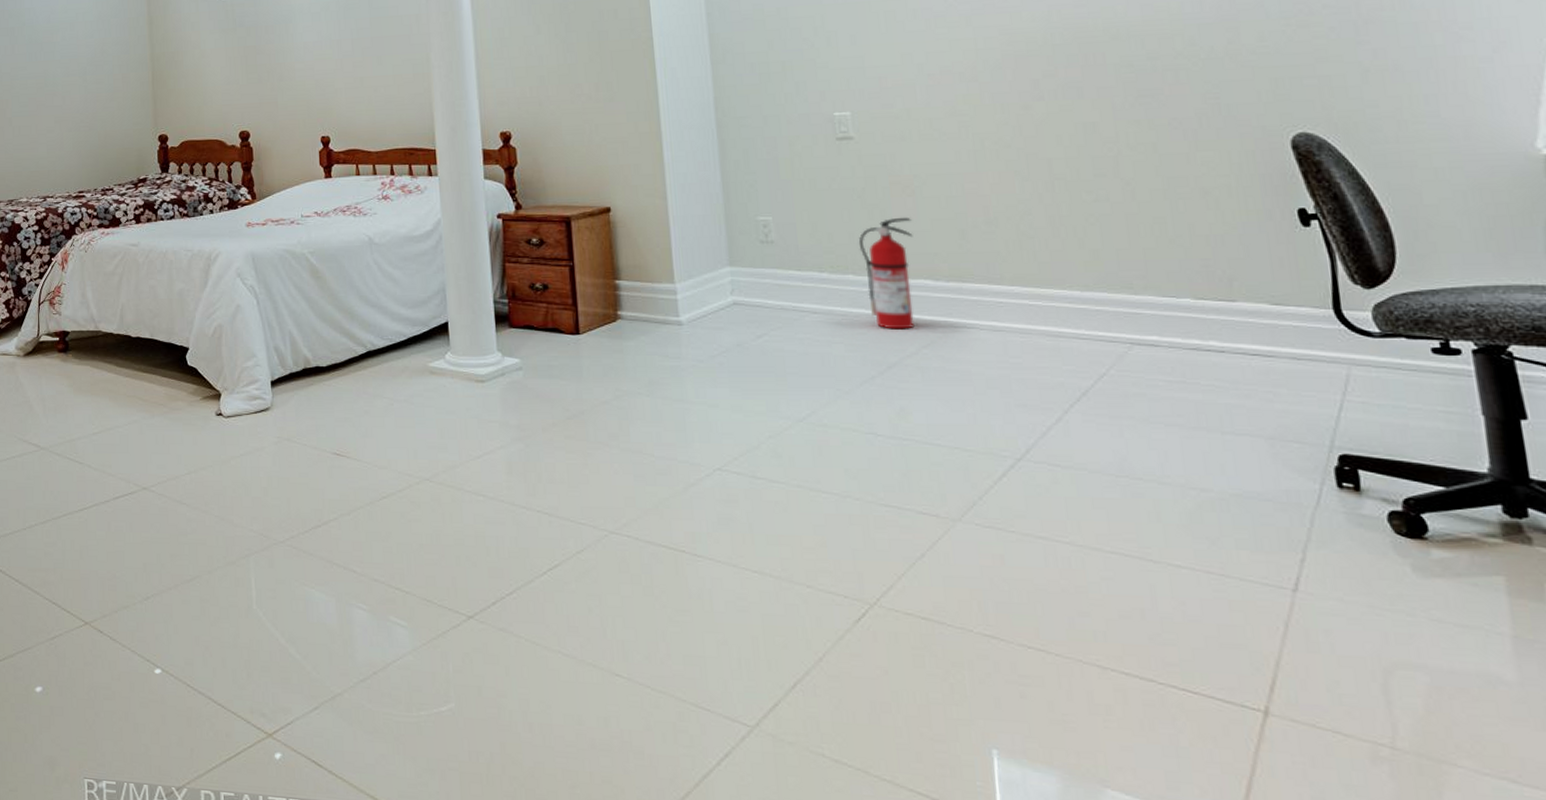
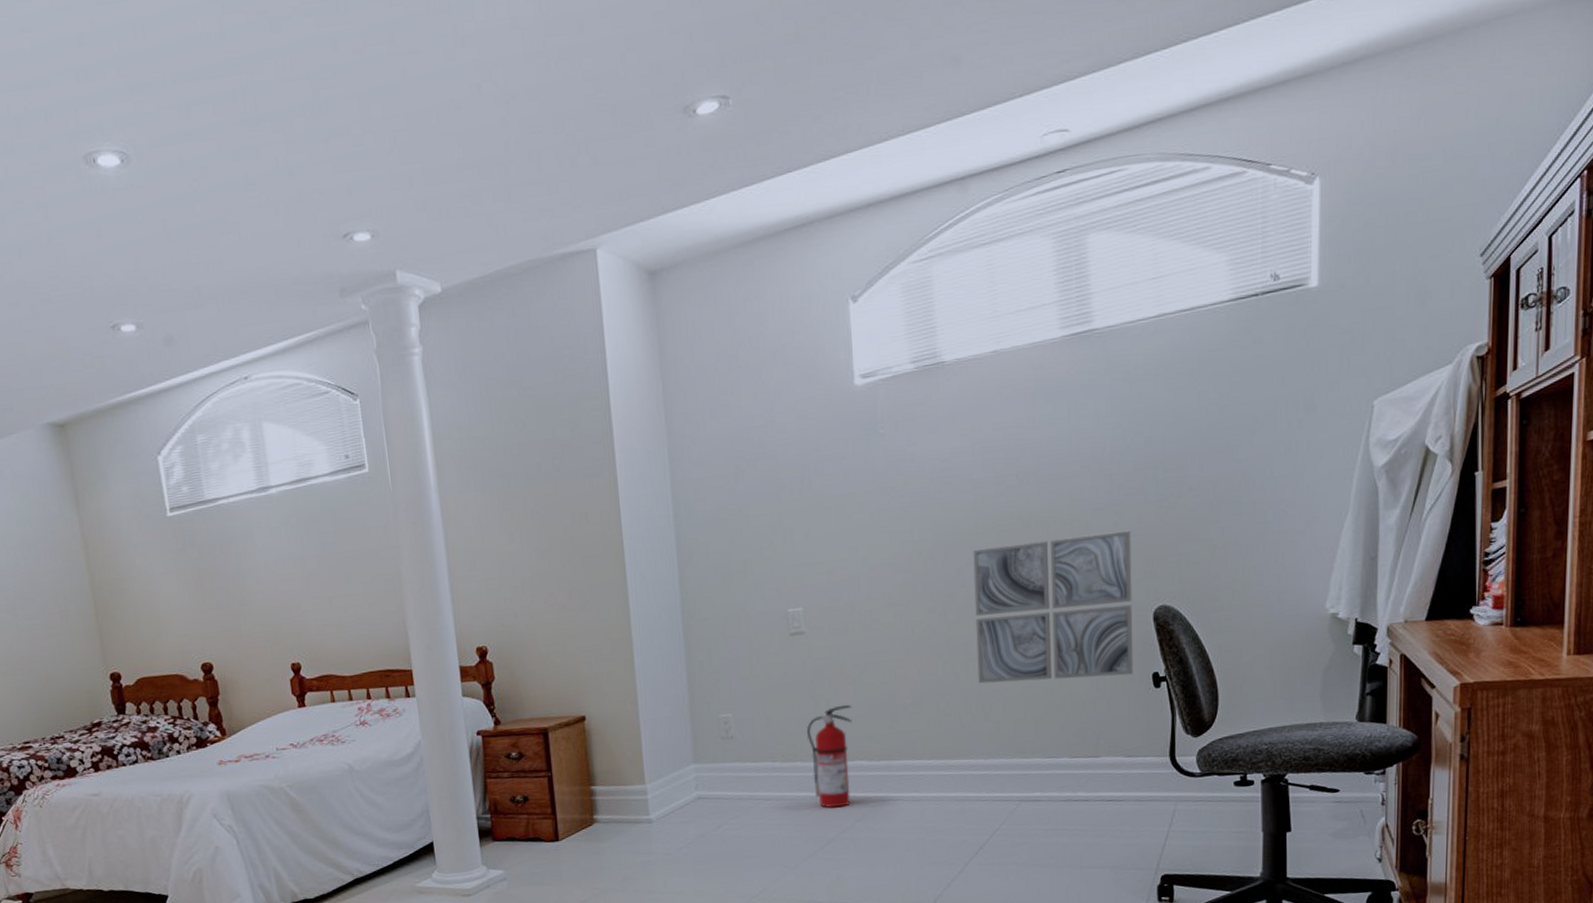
wall art: none [1050,48,1272,209] -> present [973,530,1134,684]

